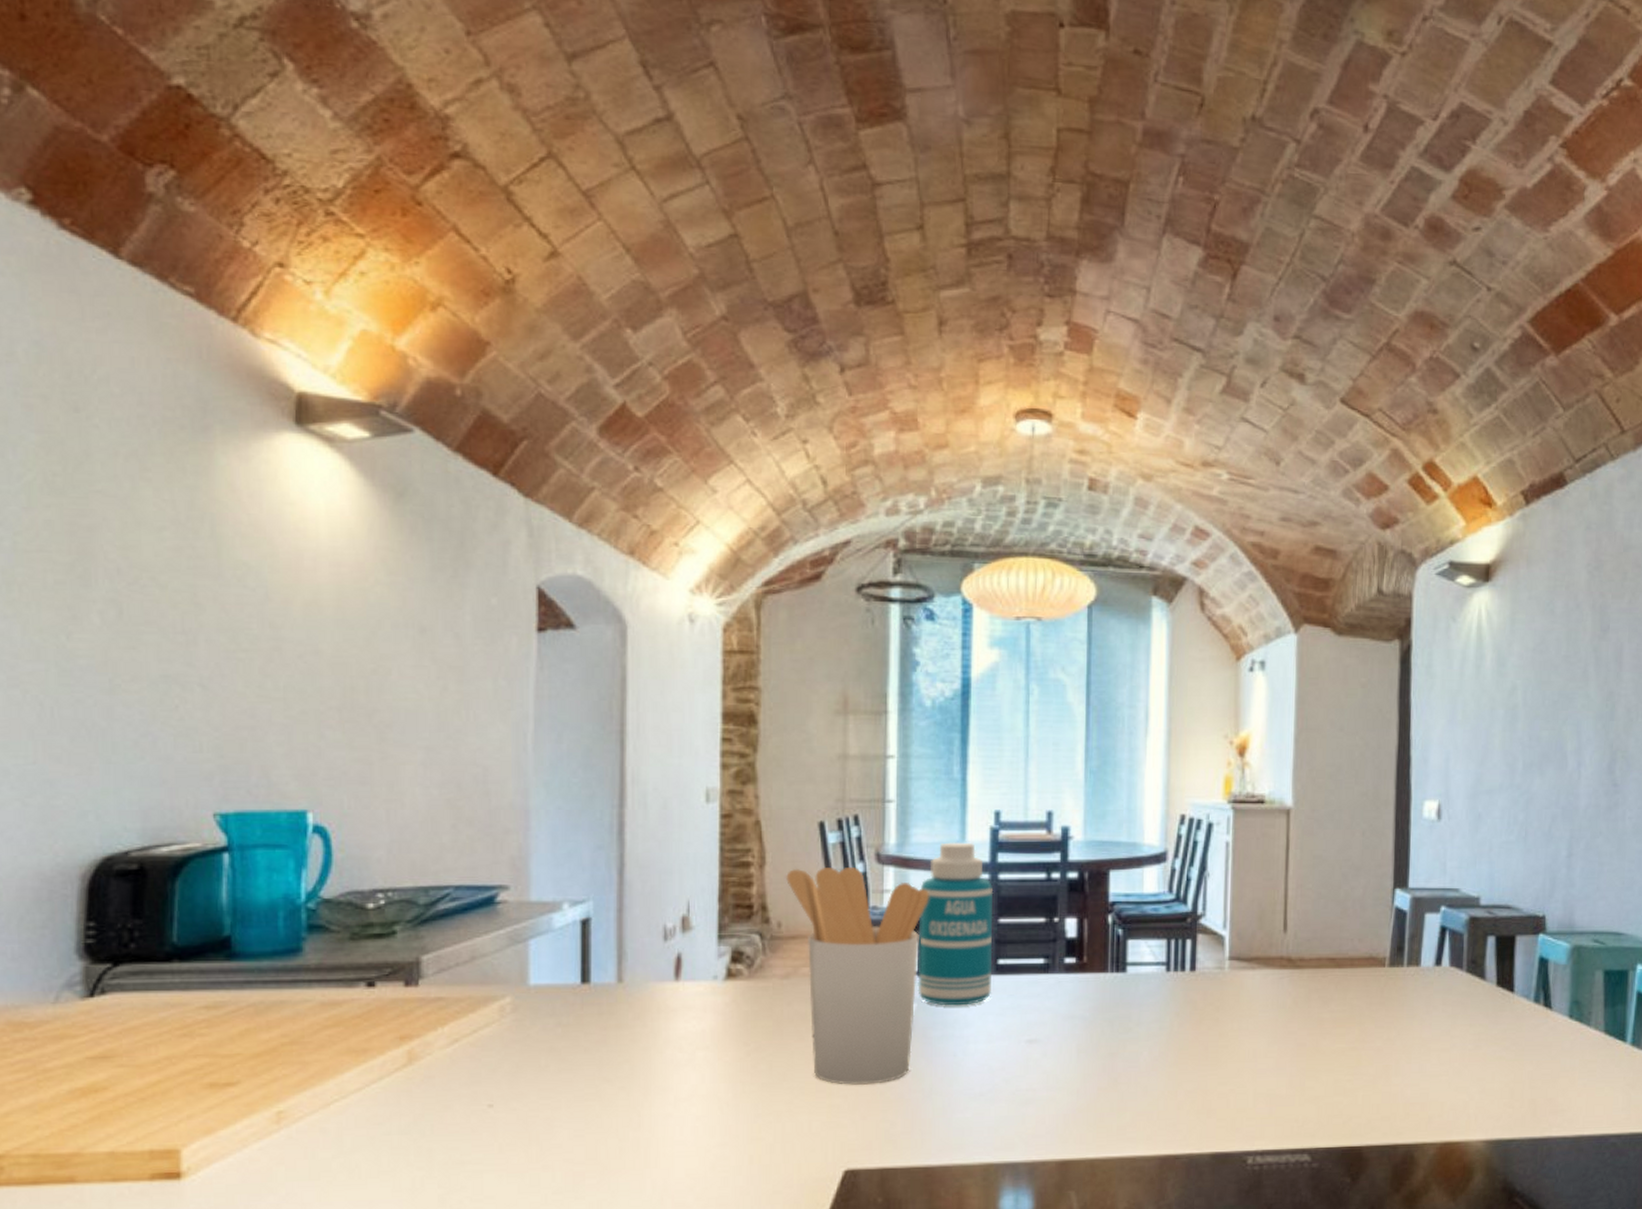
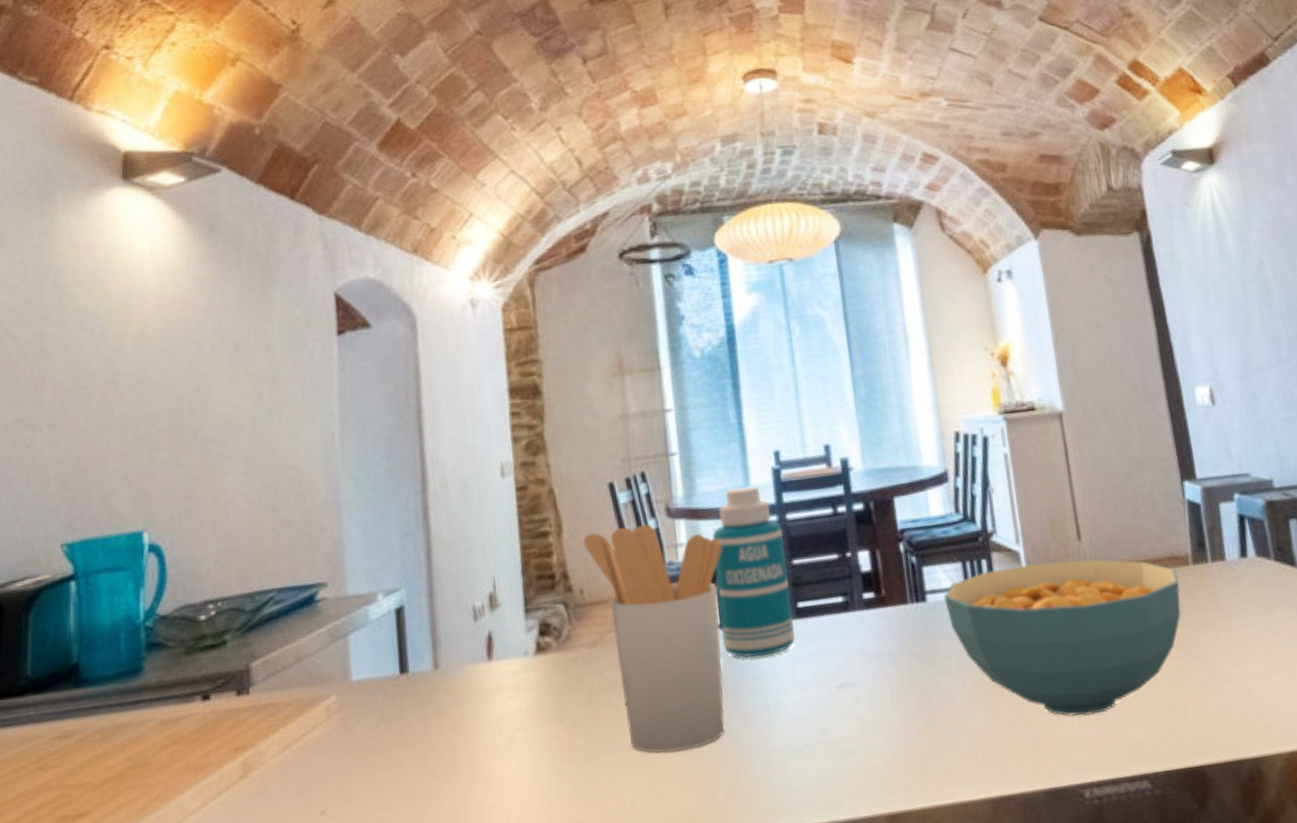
cereal bowl: none [1143,949,1373,1093] -> present [942,559,1181,716]

